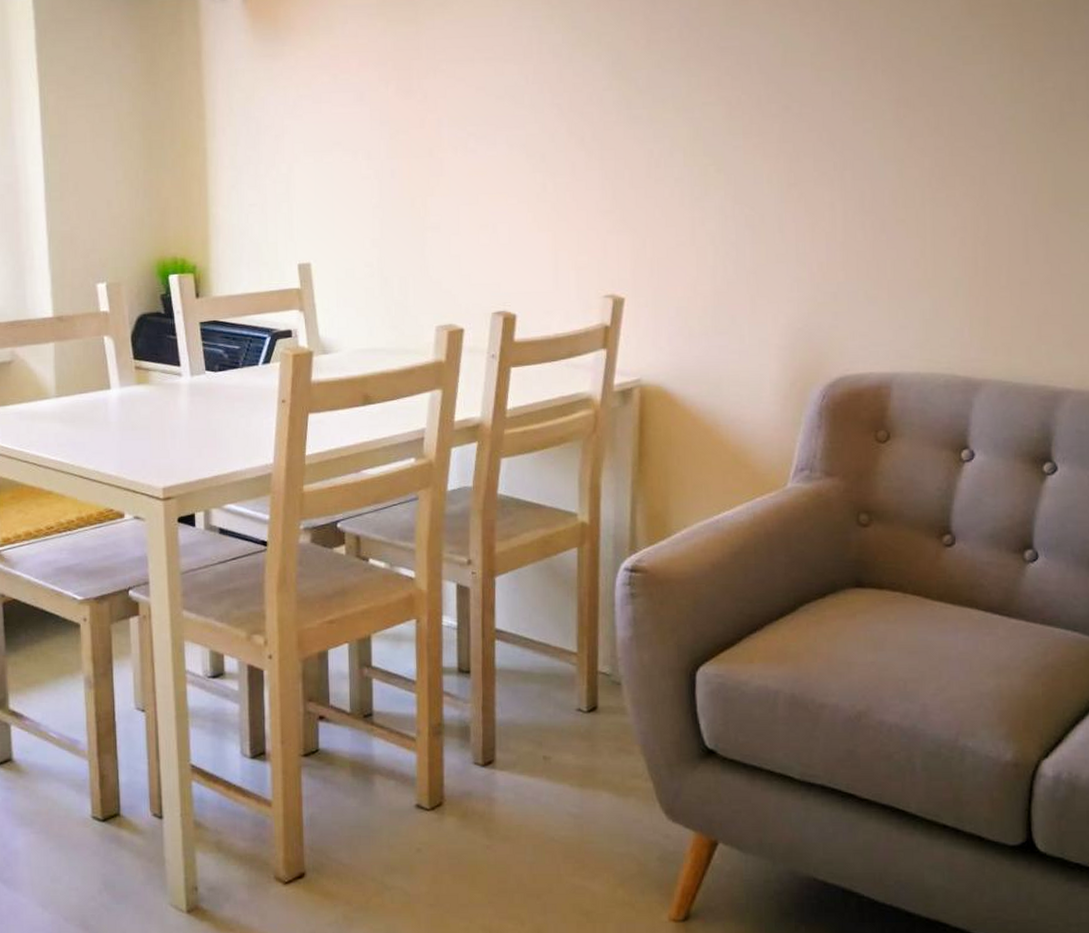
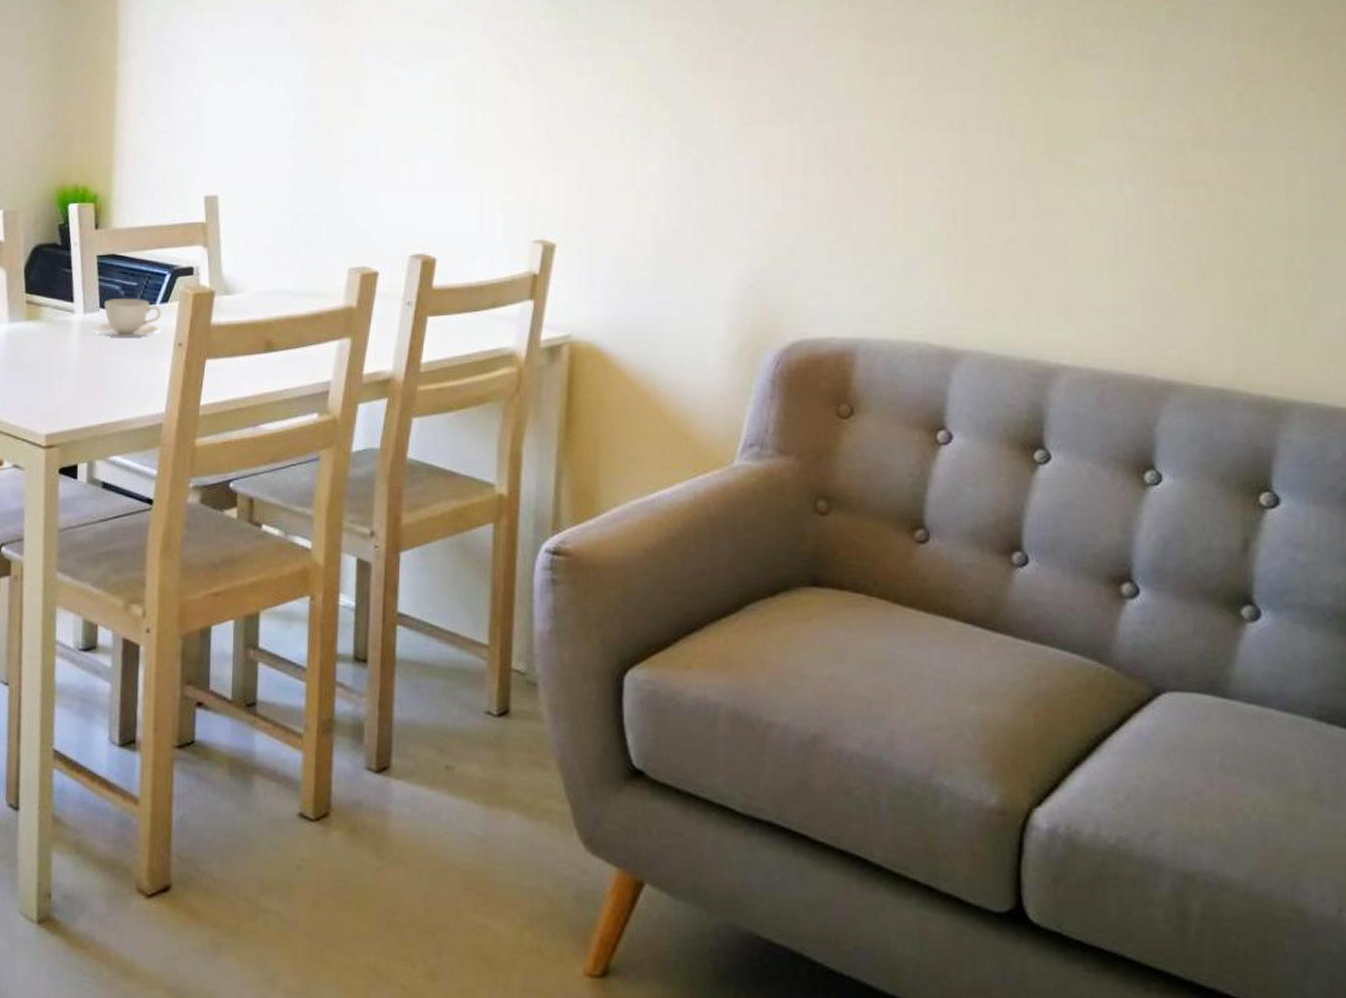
teacup: none [200,360,265,397] -> present [92,297,162,337]

